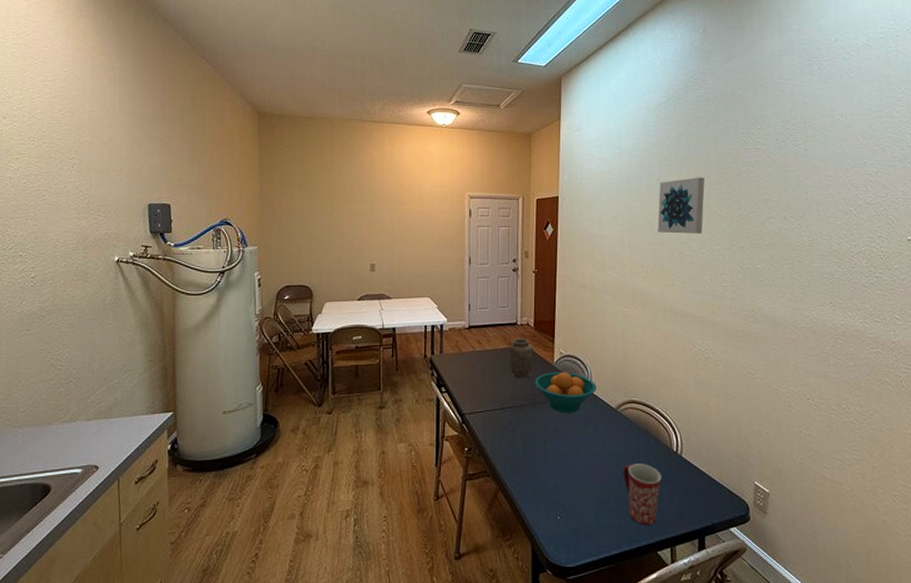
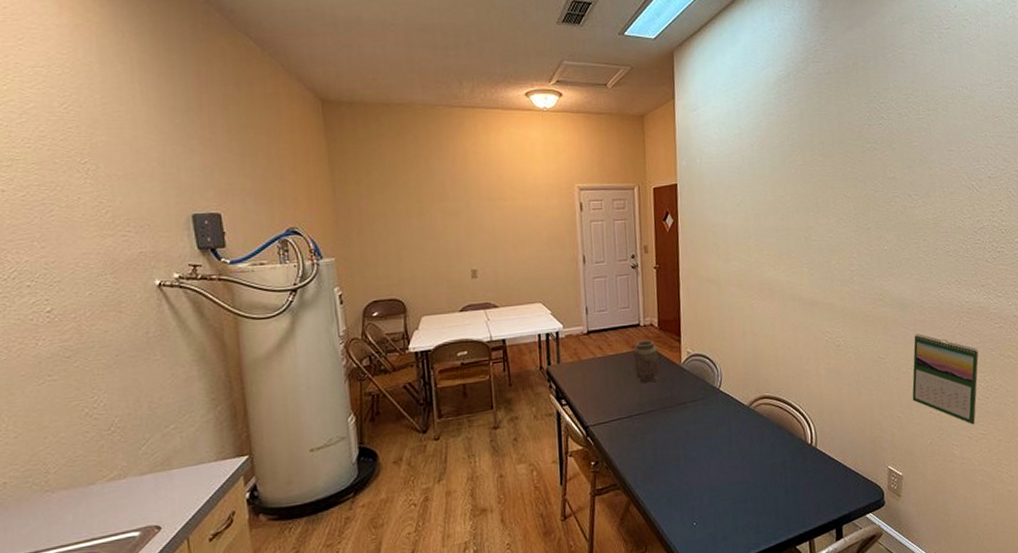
fruit bowl: present [534,372,597,413] -> none [661,372,728,416]
mug: present [623,464,662,525] -> none [758,459,797,521]
wall art: present [657,177,705,234] -> none [782,156,829,218]
calendar: none [781,353,854,449] -> present [912,334,979,425]

